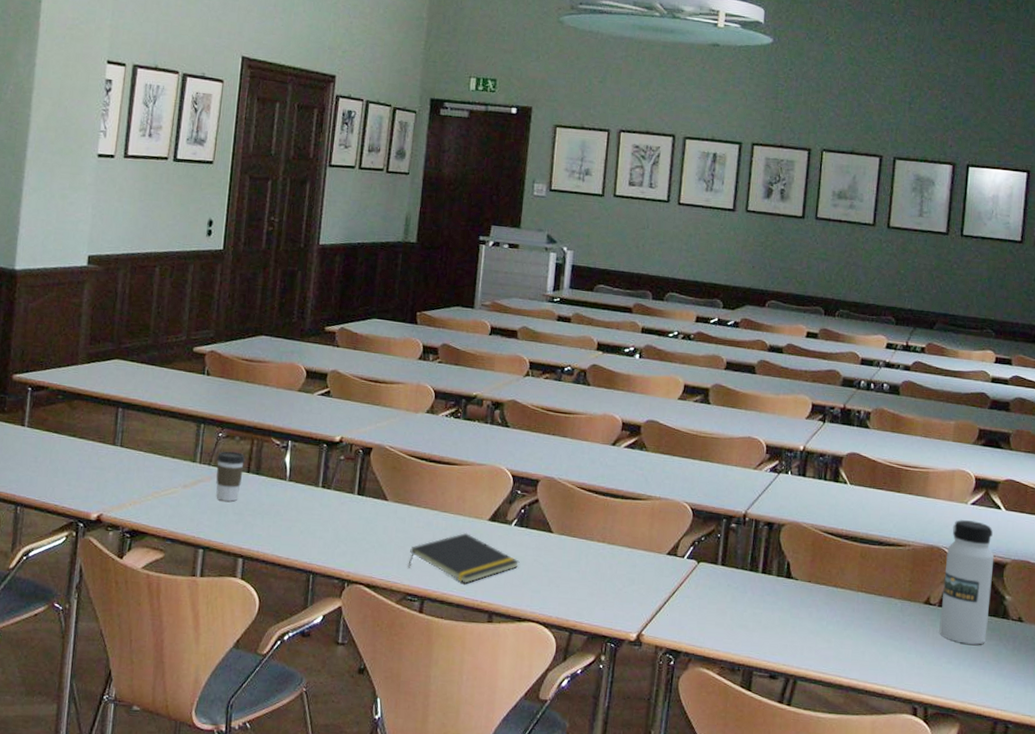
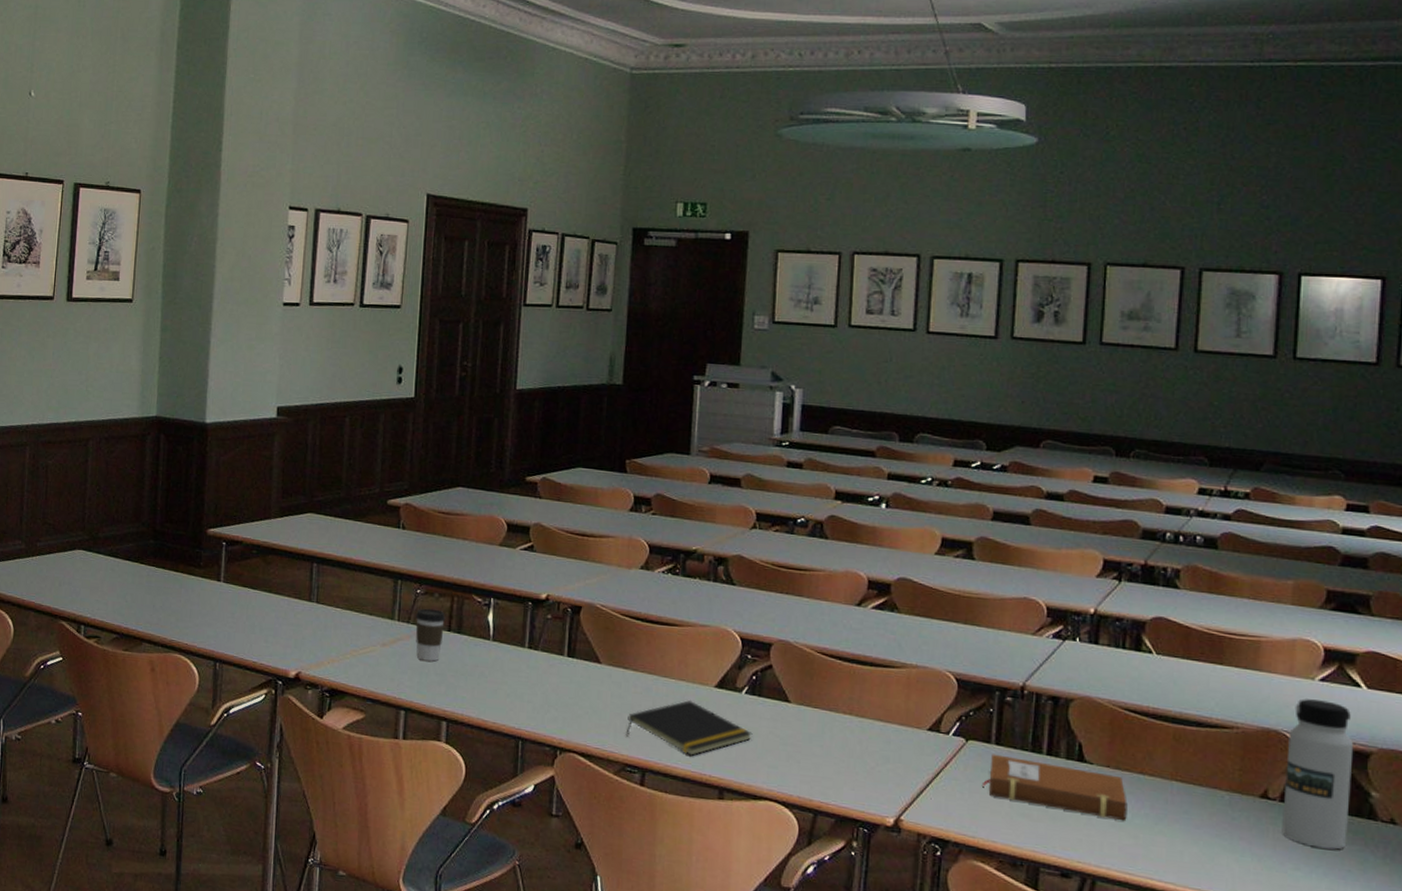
notebook: none [710,573,824,628] -> present [983,754,1128,822]

